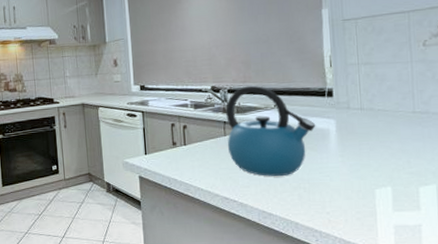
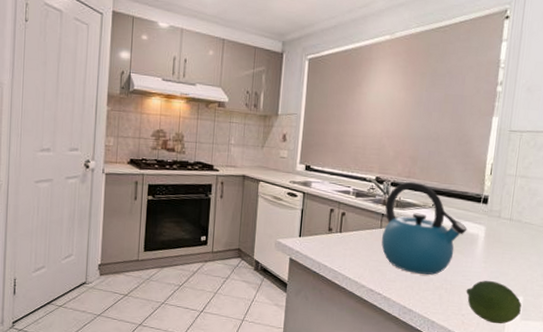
fruit: none [326,174,392,219] -> present [466,280,522,324]

